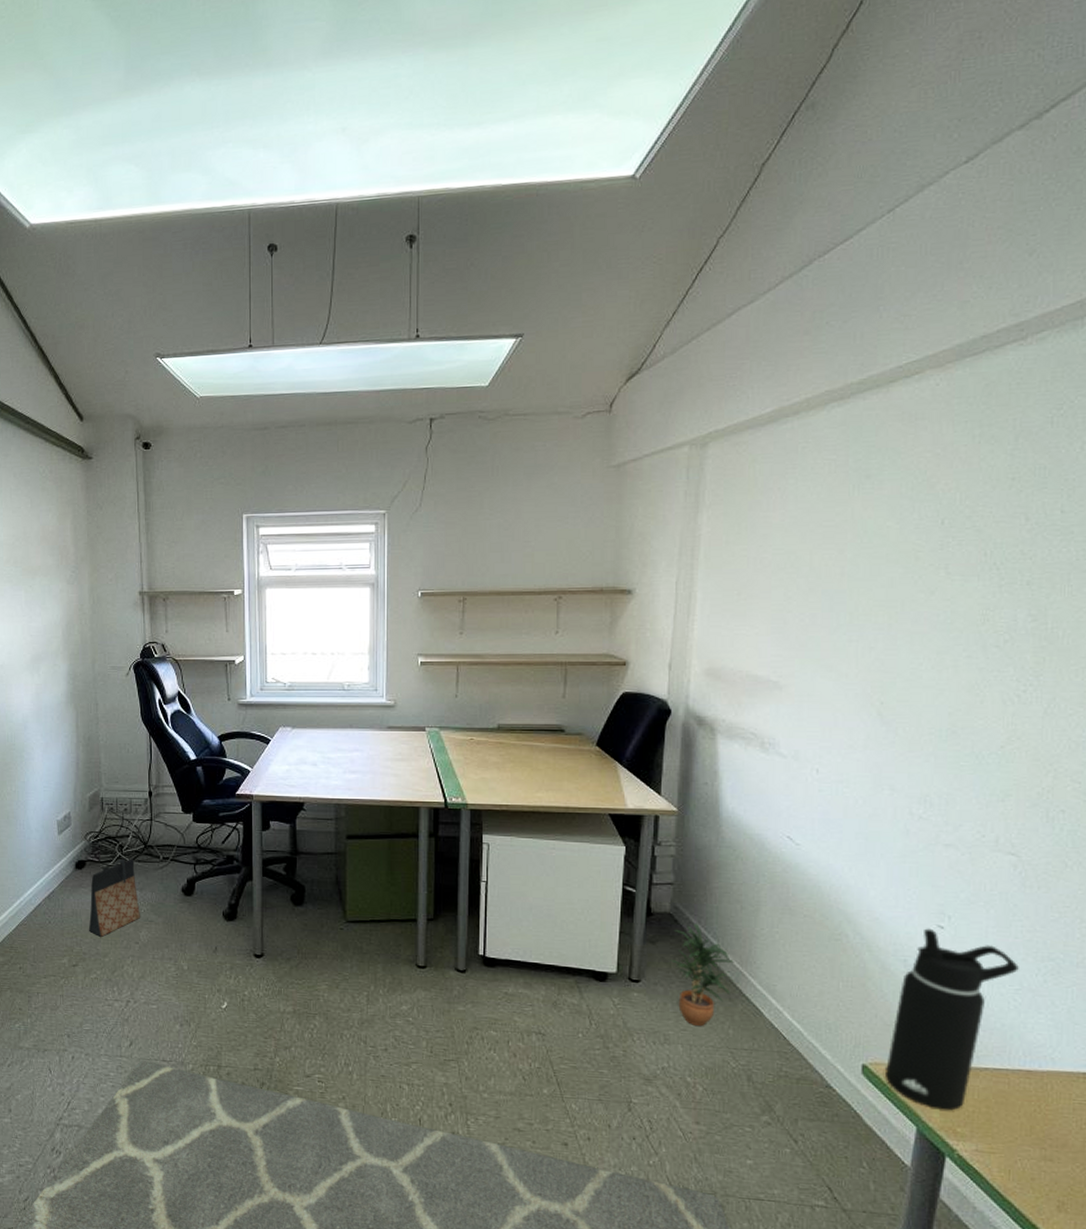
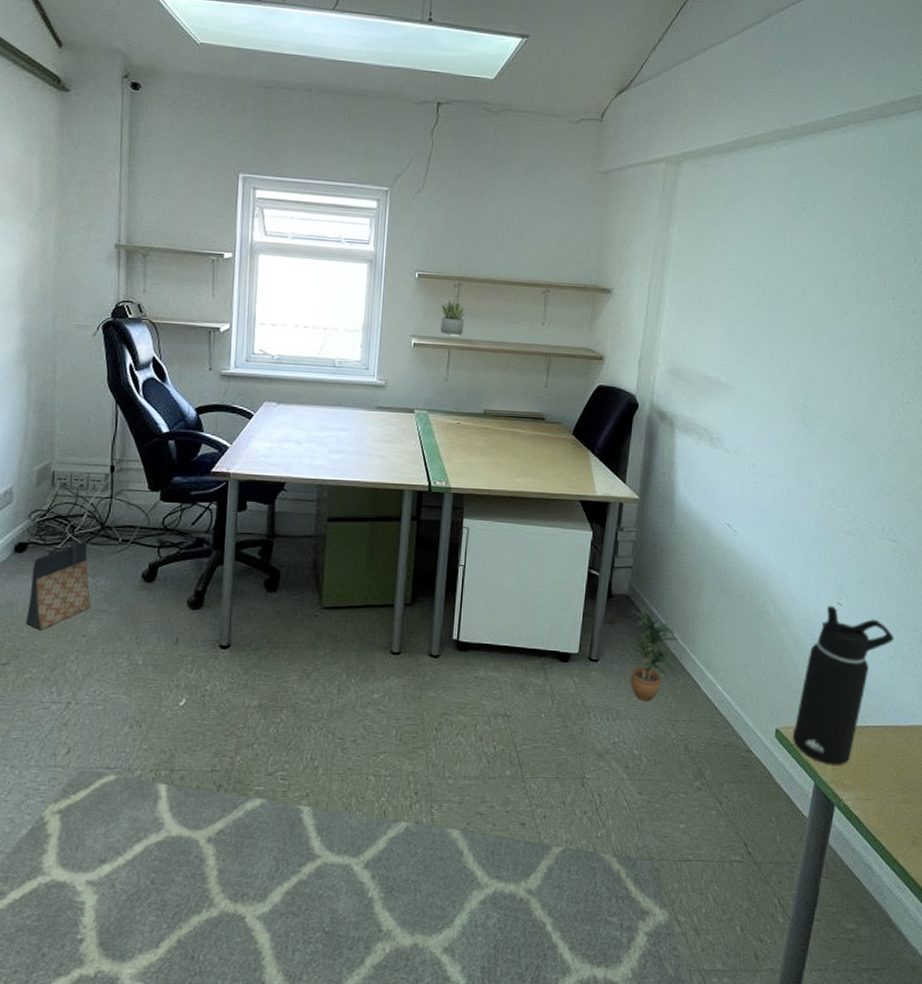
succulent plant: none [446,614,472,651] -> present [440,299,465,335]

